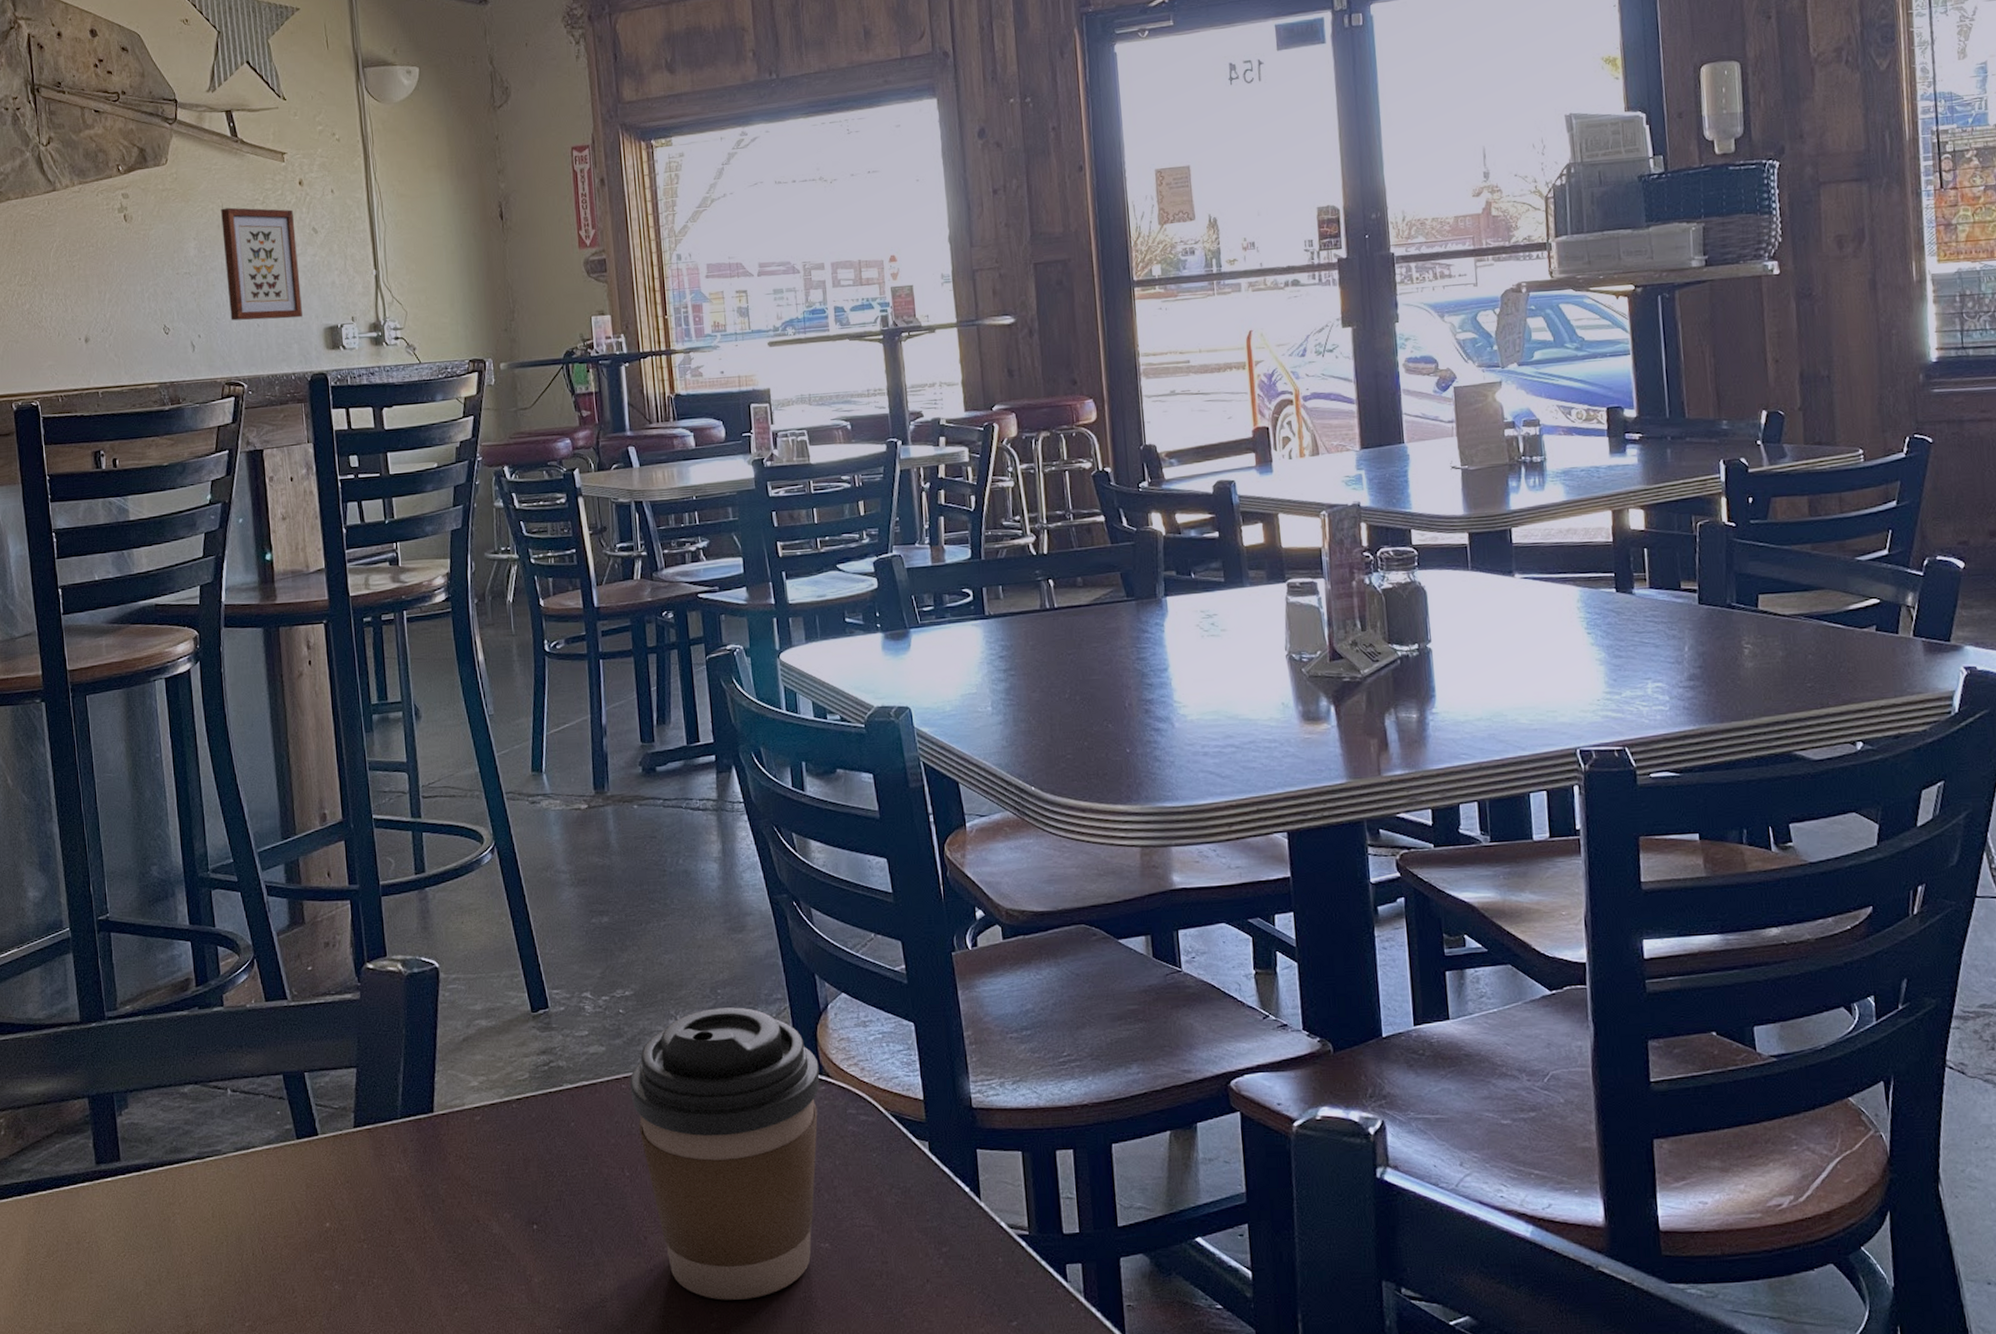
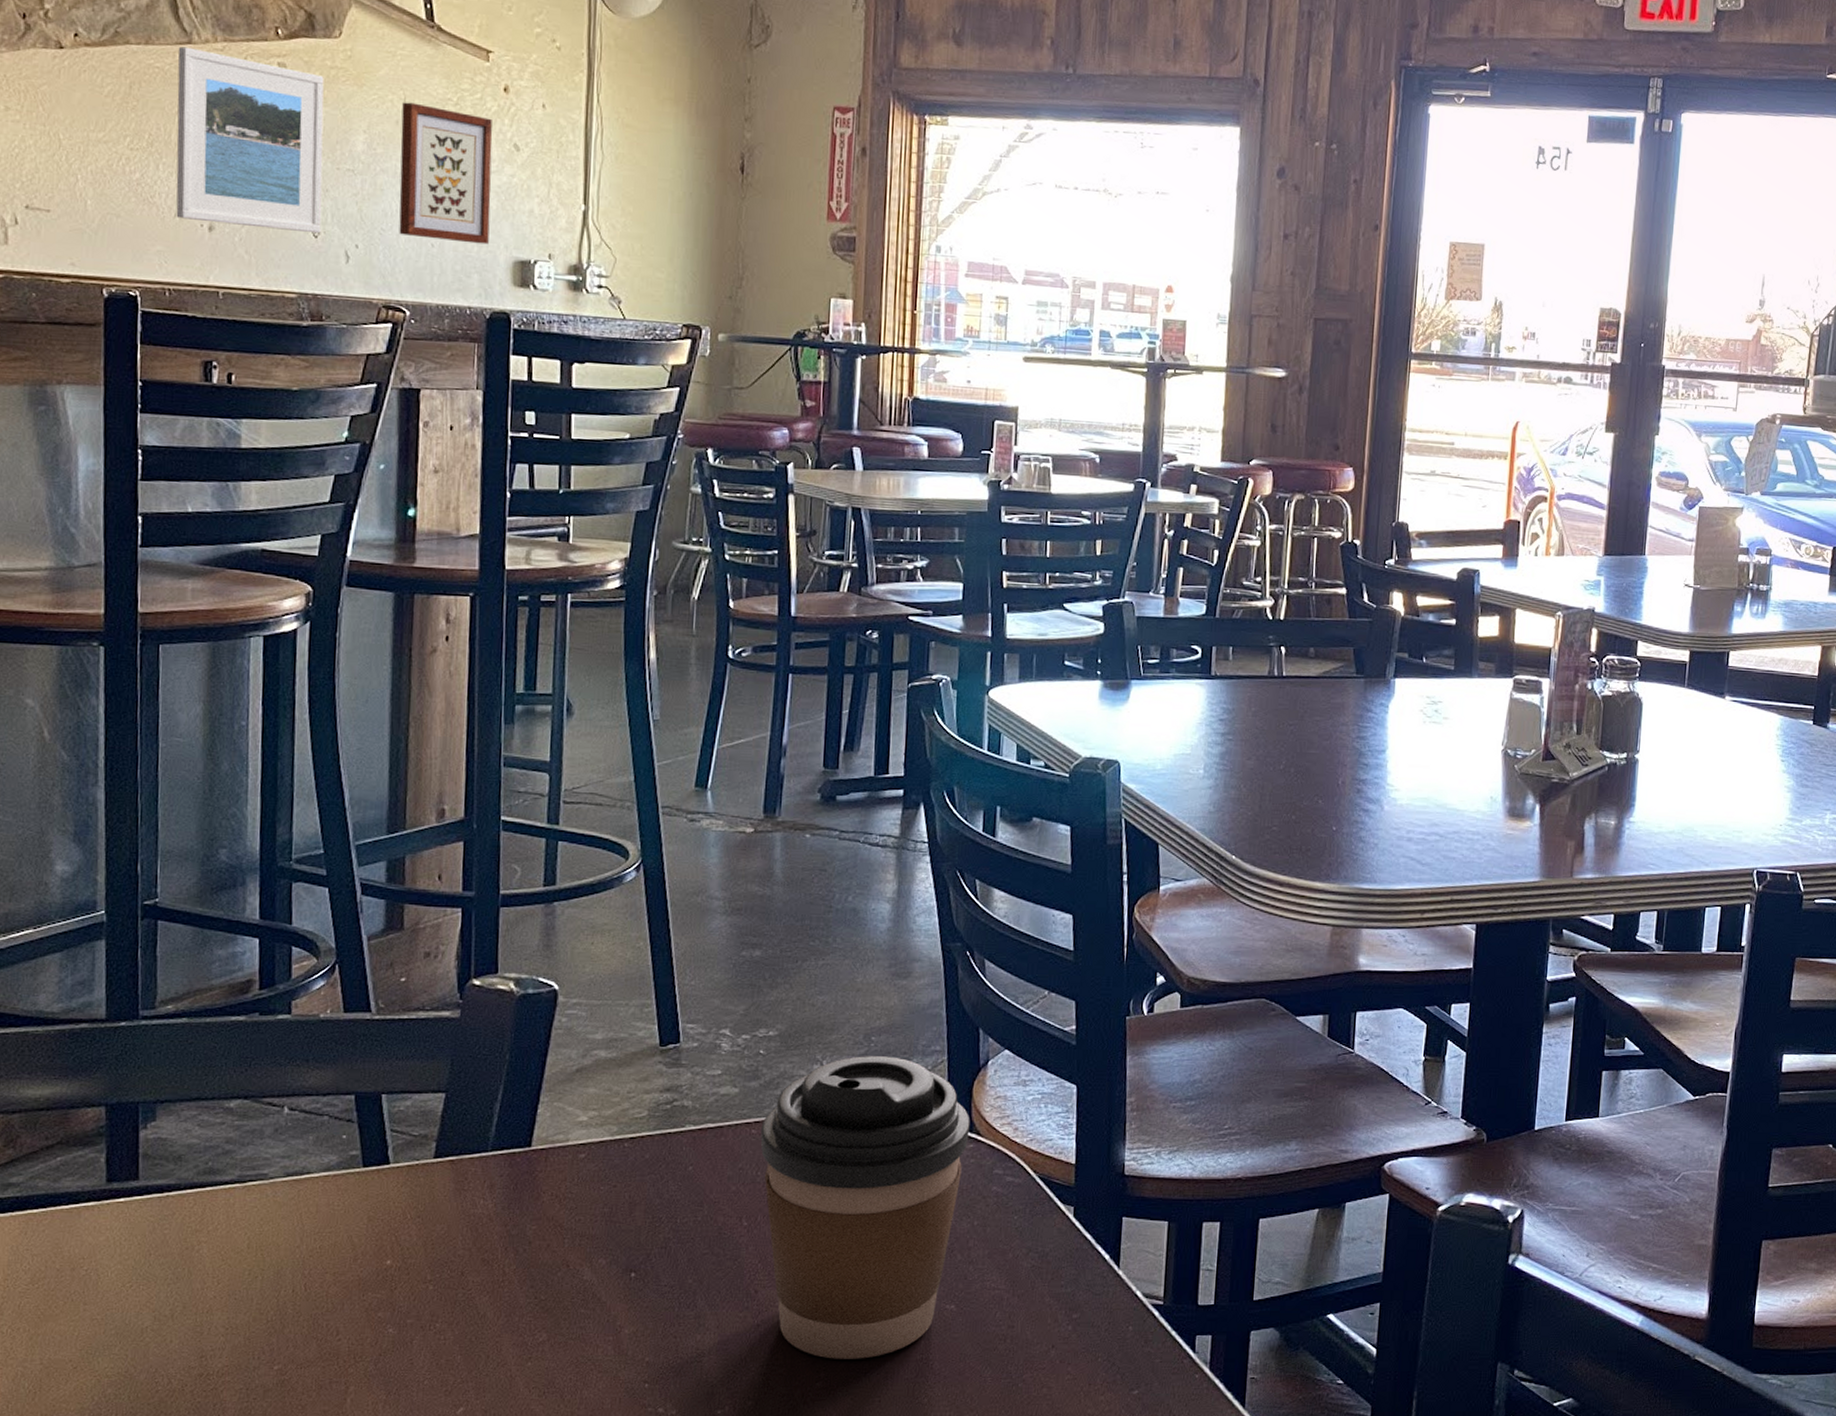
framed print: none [46,194,170,336] -> present [176,46,324,234]

